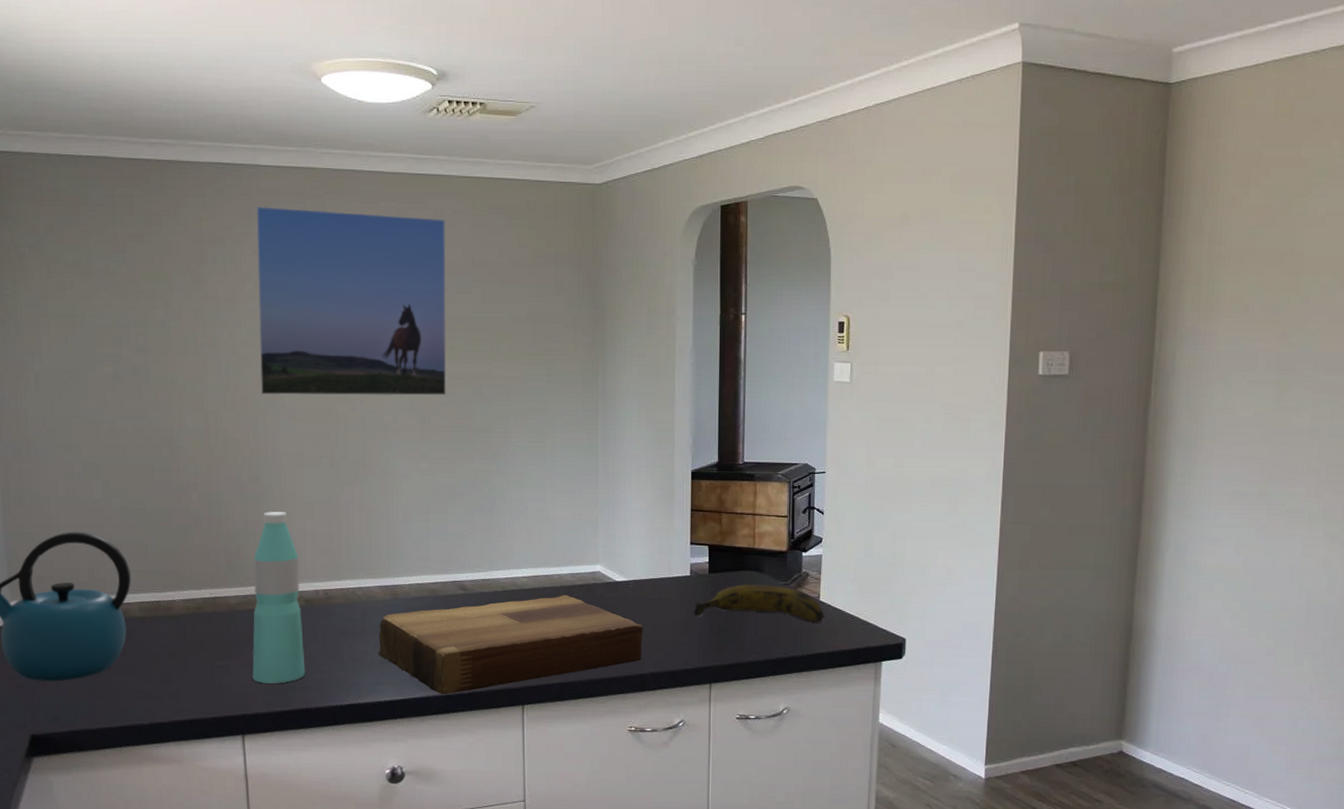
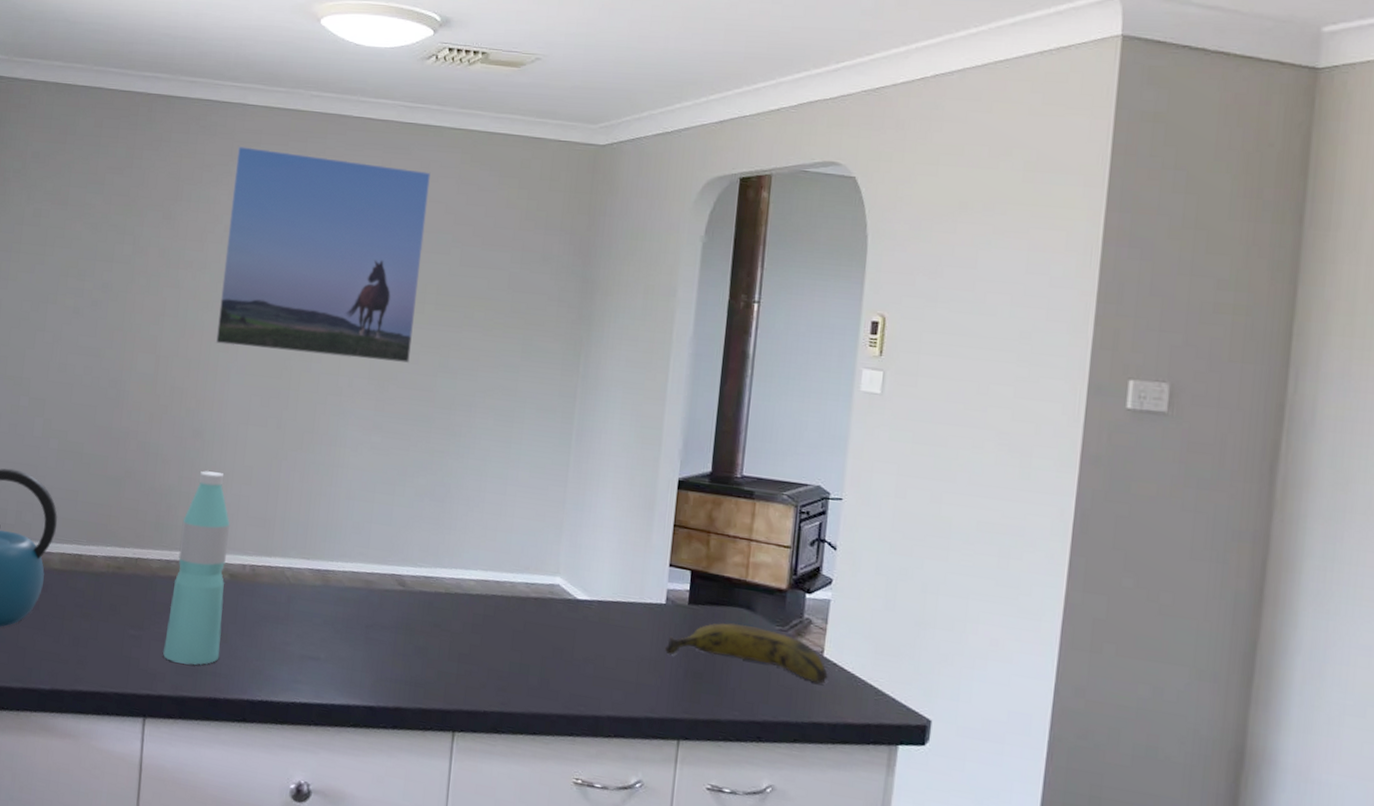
cutting board: present [377,595,644,694] -> none [299,602,604,706]

